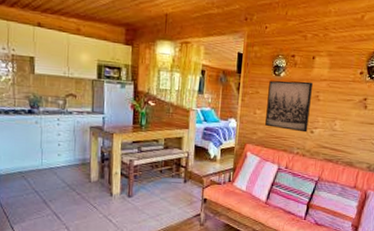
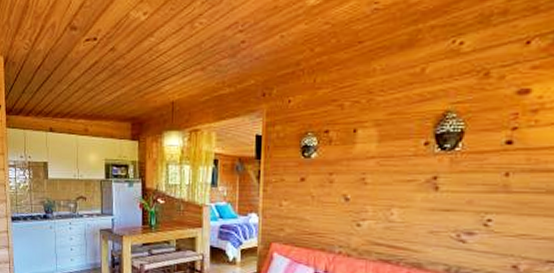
wall art: present [265,80,314,133] -> none [295,161,357,226]

